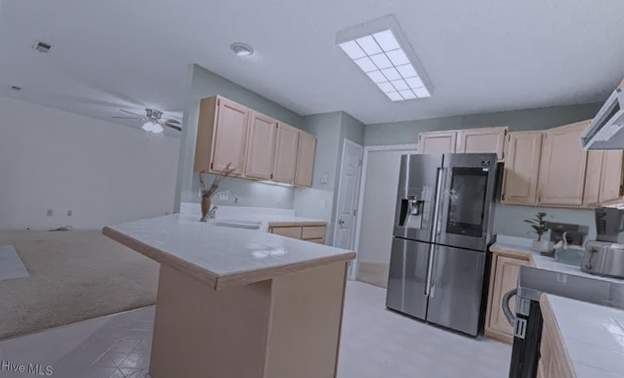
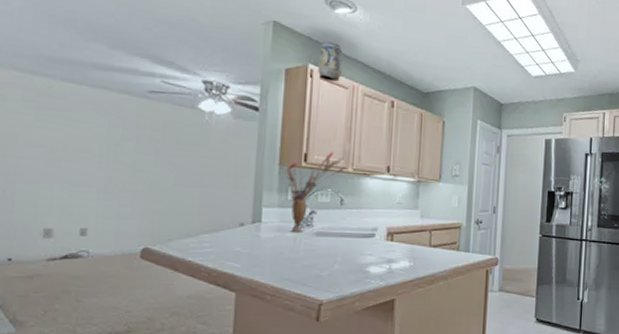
decorative vase: none [223,77,242,108] -> present [318,41,343,82]

